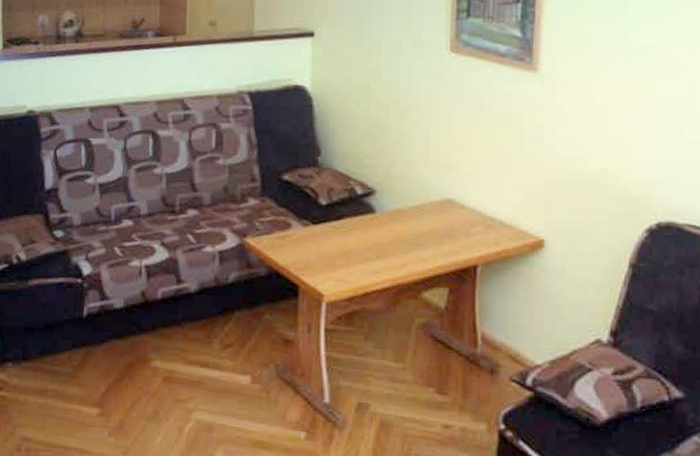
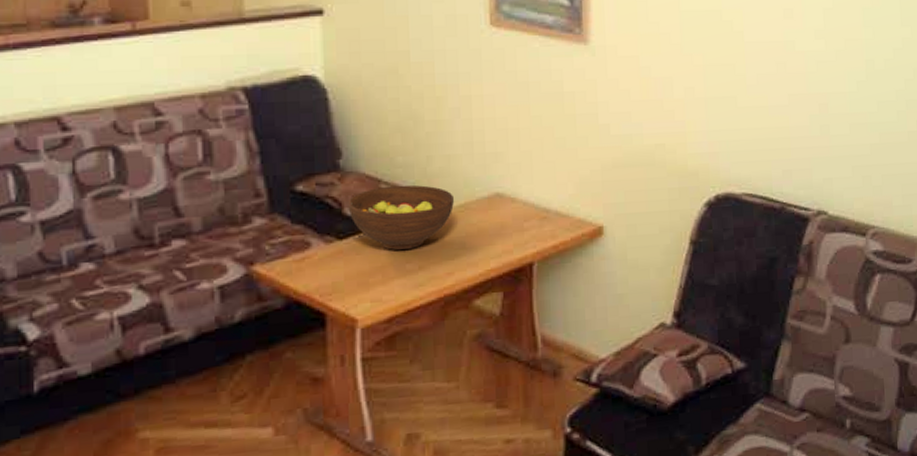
fruit bowl: none [322,183,410,239] -> present [348,185,454,250]

